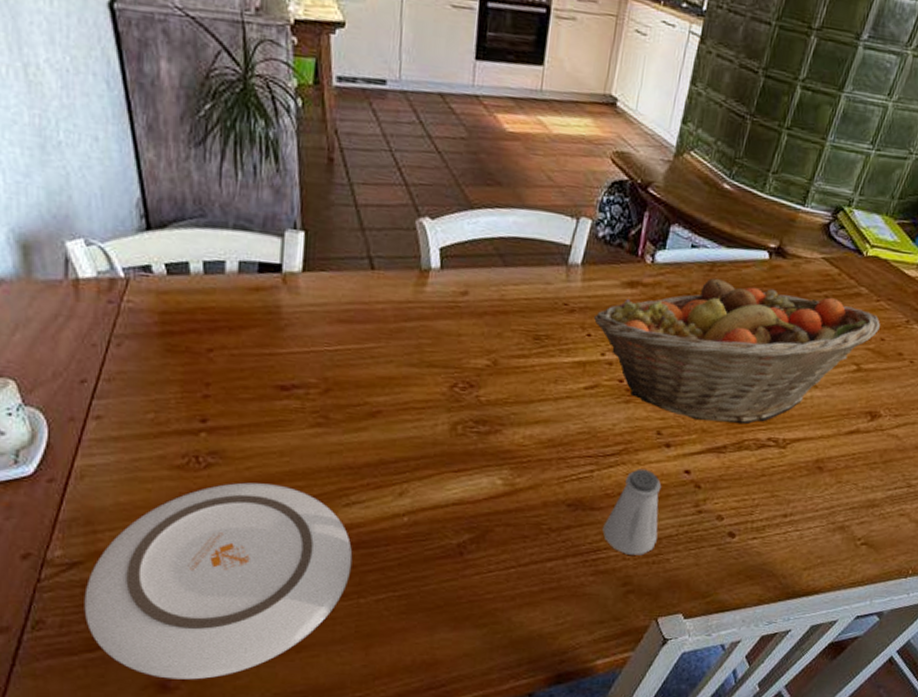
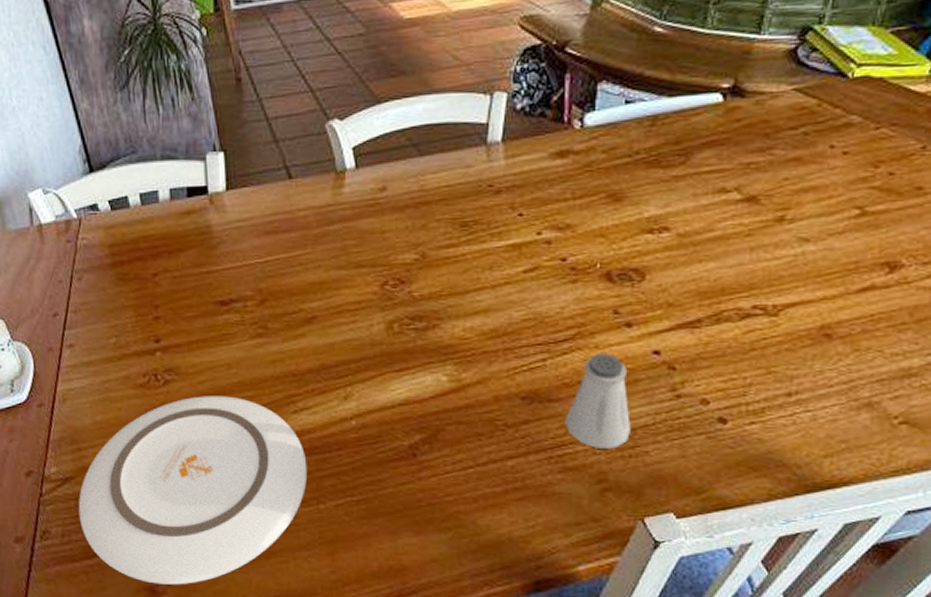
fruit basket: present [594,278,880,424] -> none [524,132,885,294]

